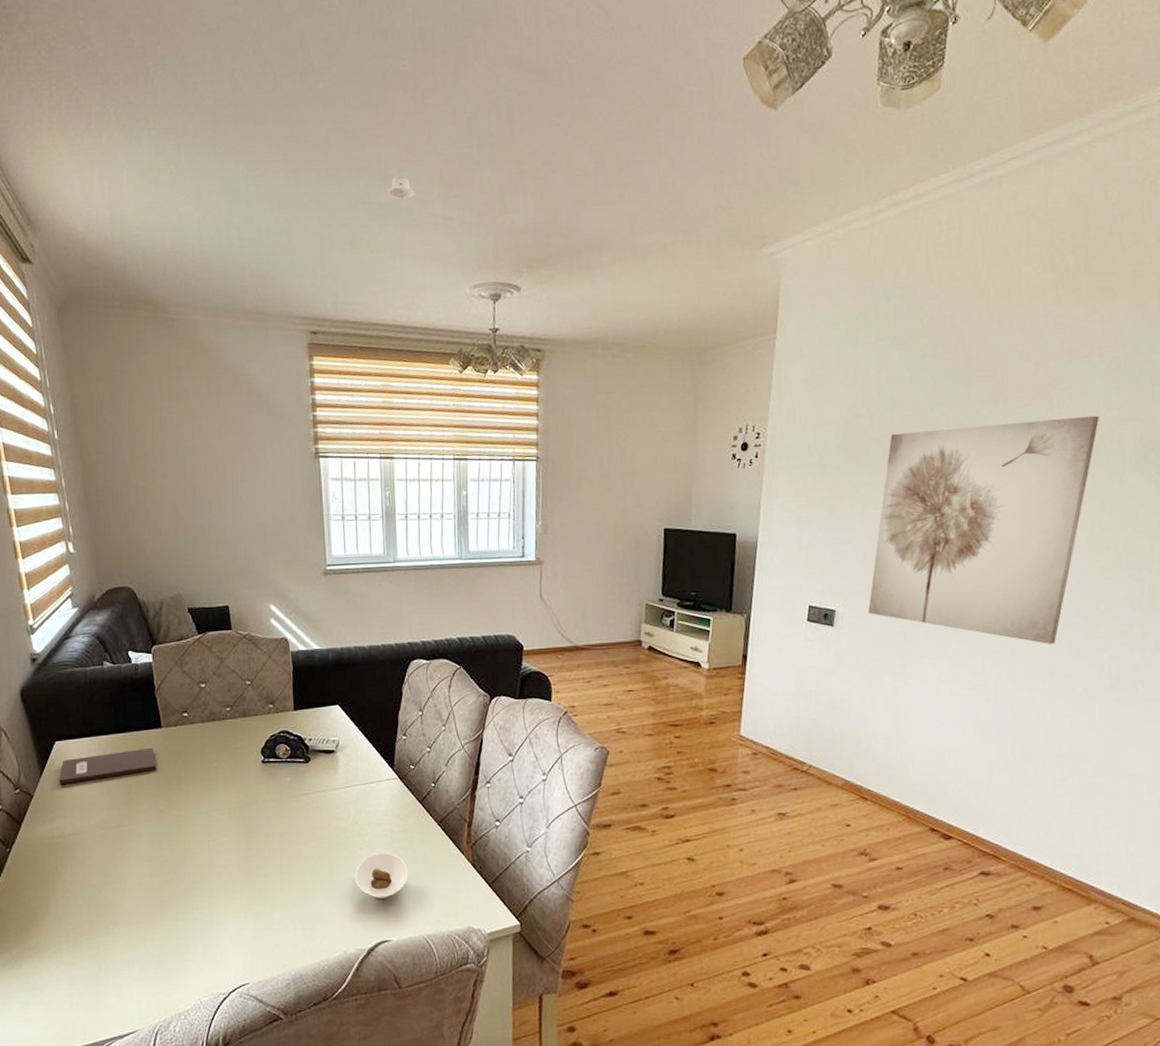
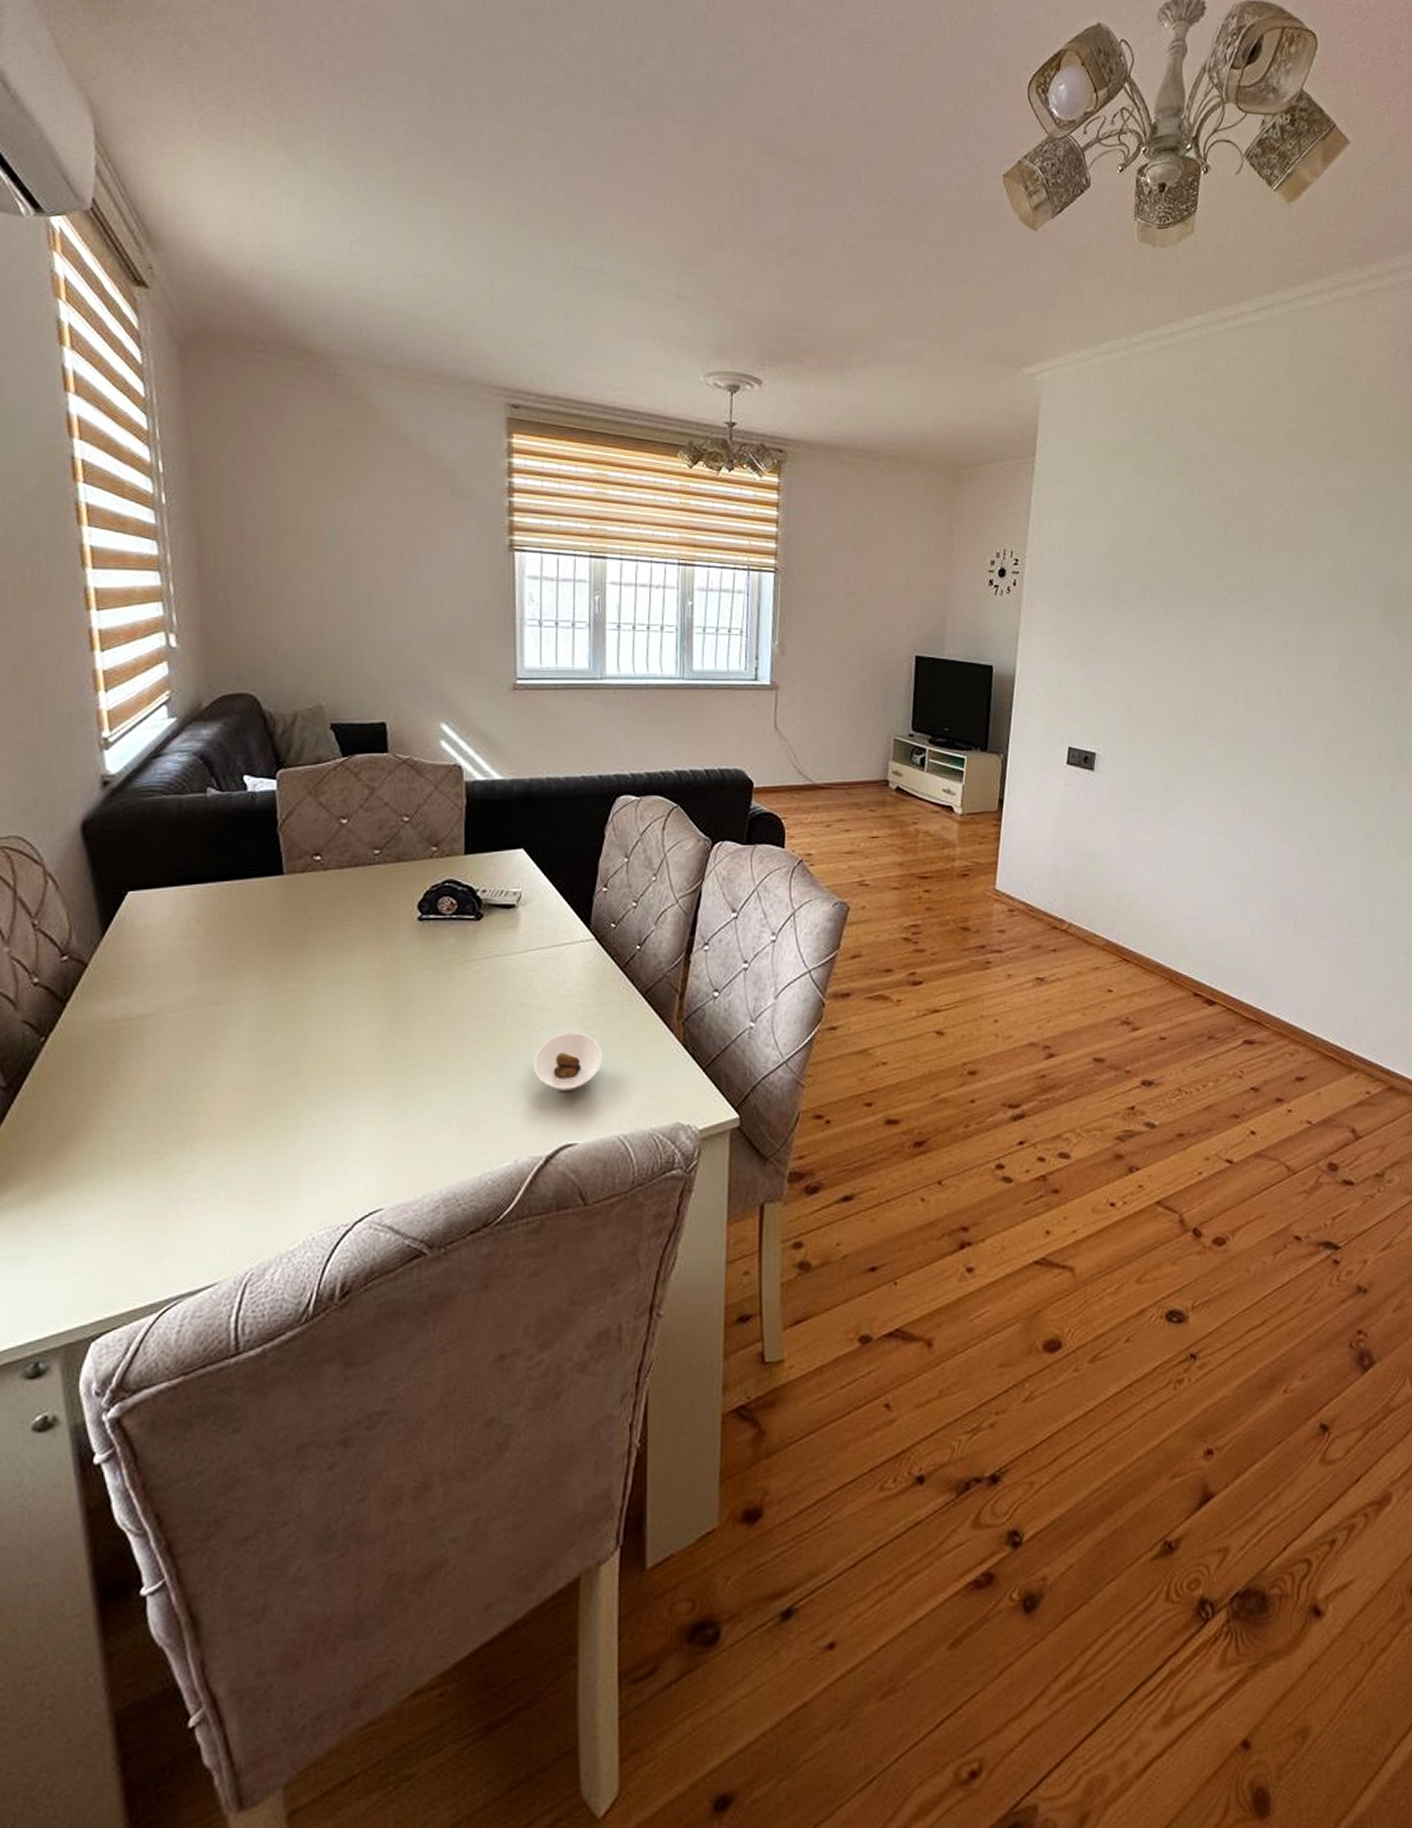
notebook: present [59,747,157,785] -> none [128,900,272,950]
recessed light: present [387,175,415,200] -> none [611,244,644,271]
wall art: present [868,415,1099,644] -> none [1129,566,1346,796]

